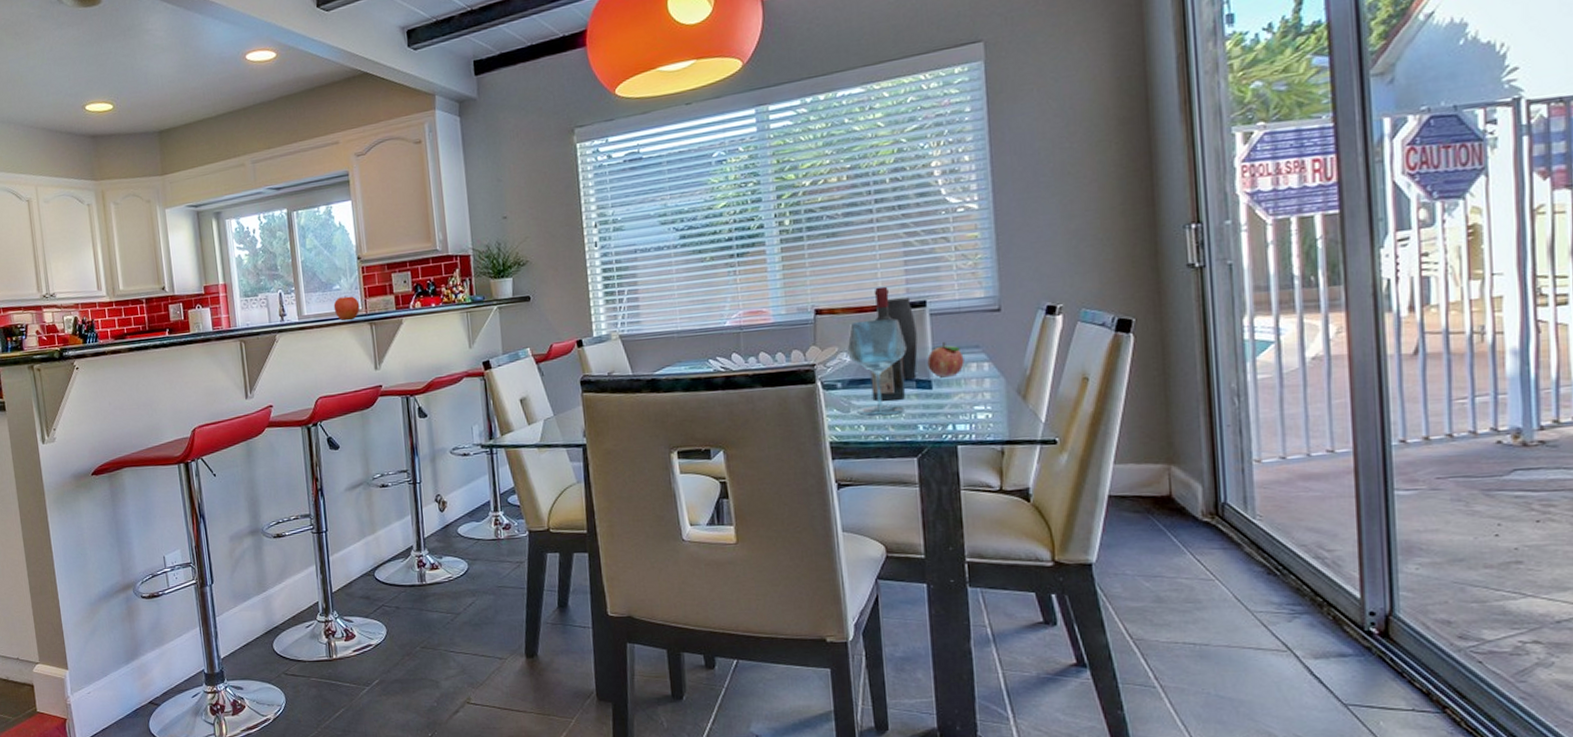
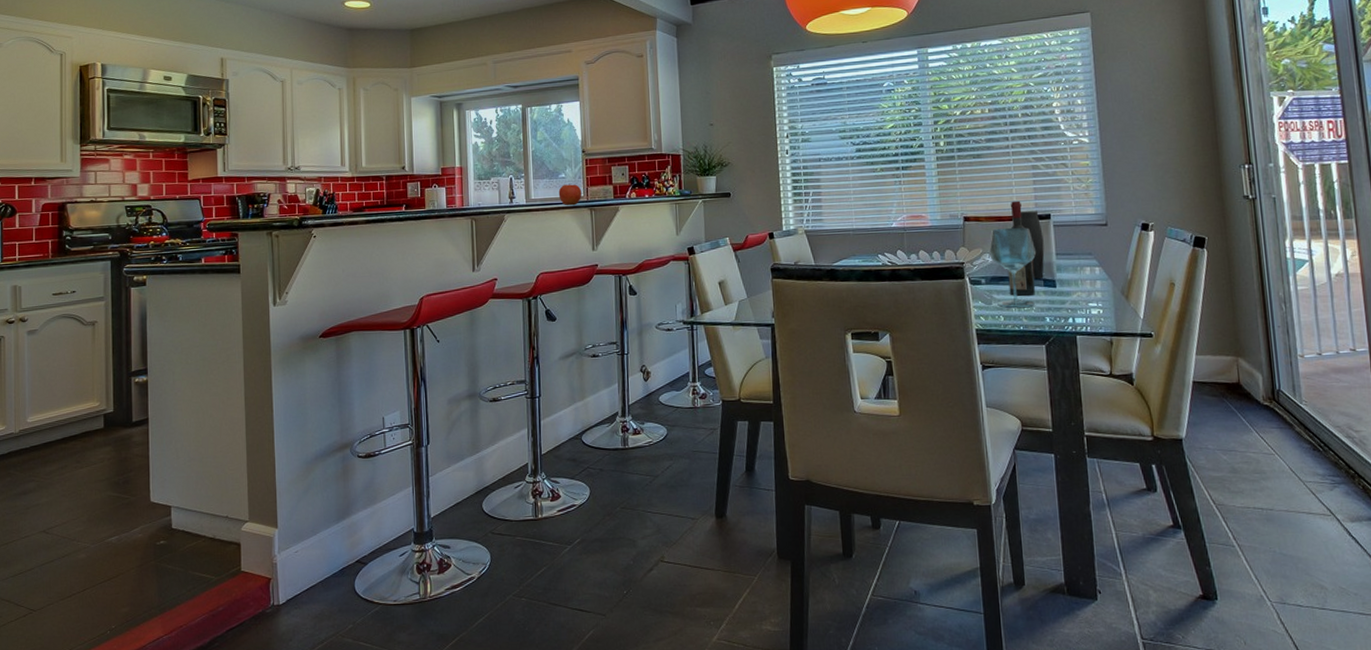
fruit: present [927,341,965,378] -> none [1052,248,1081,278]

